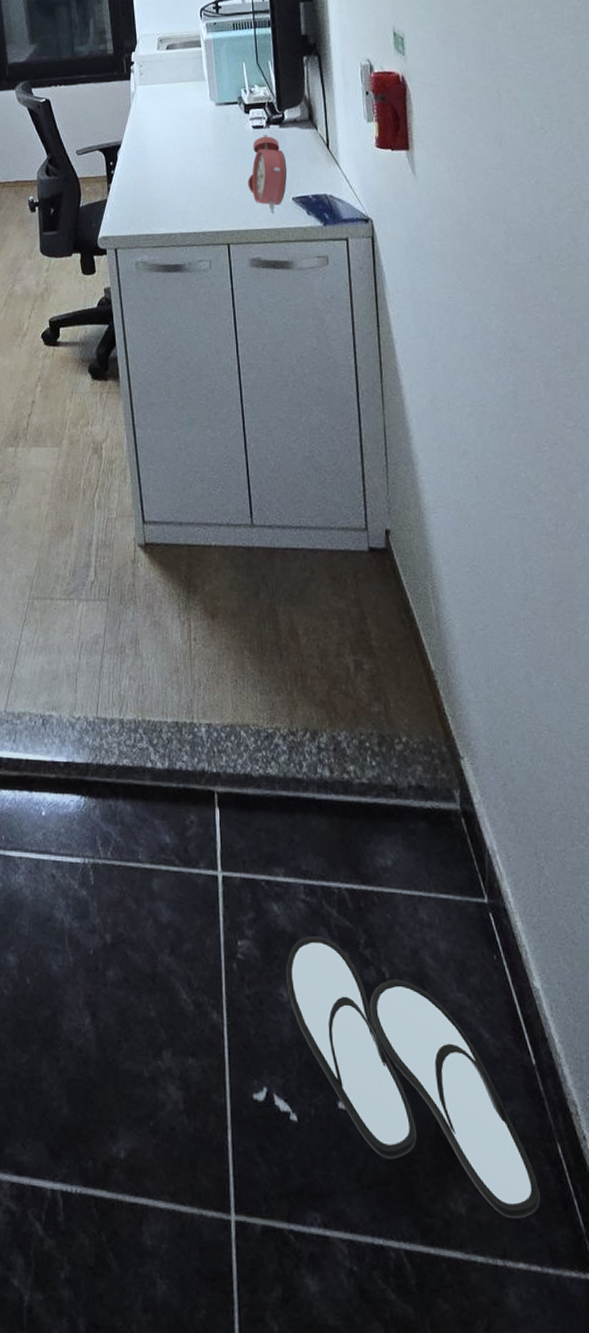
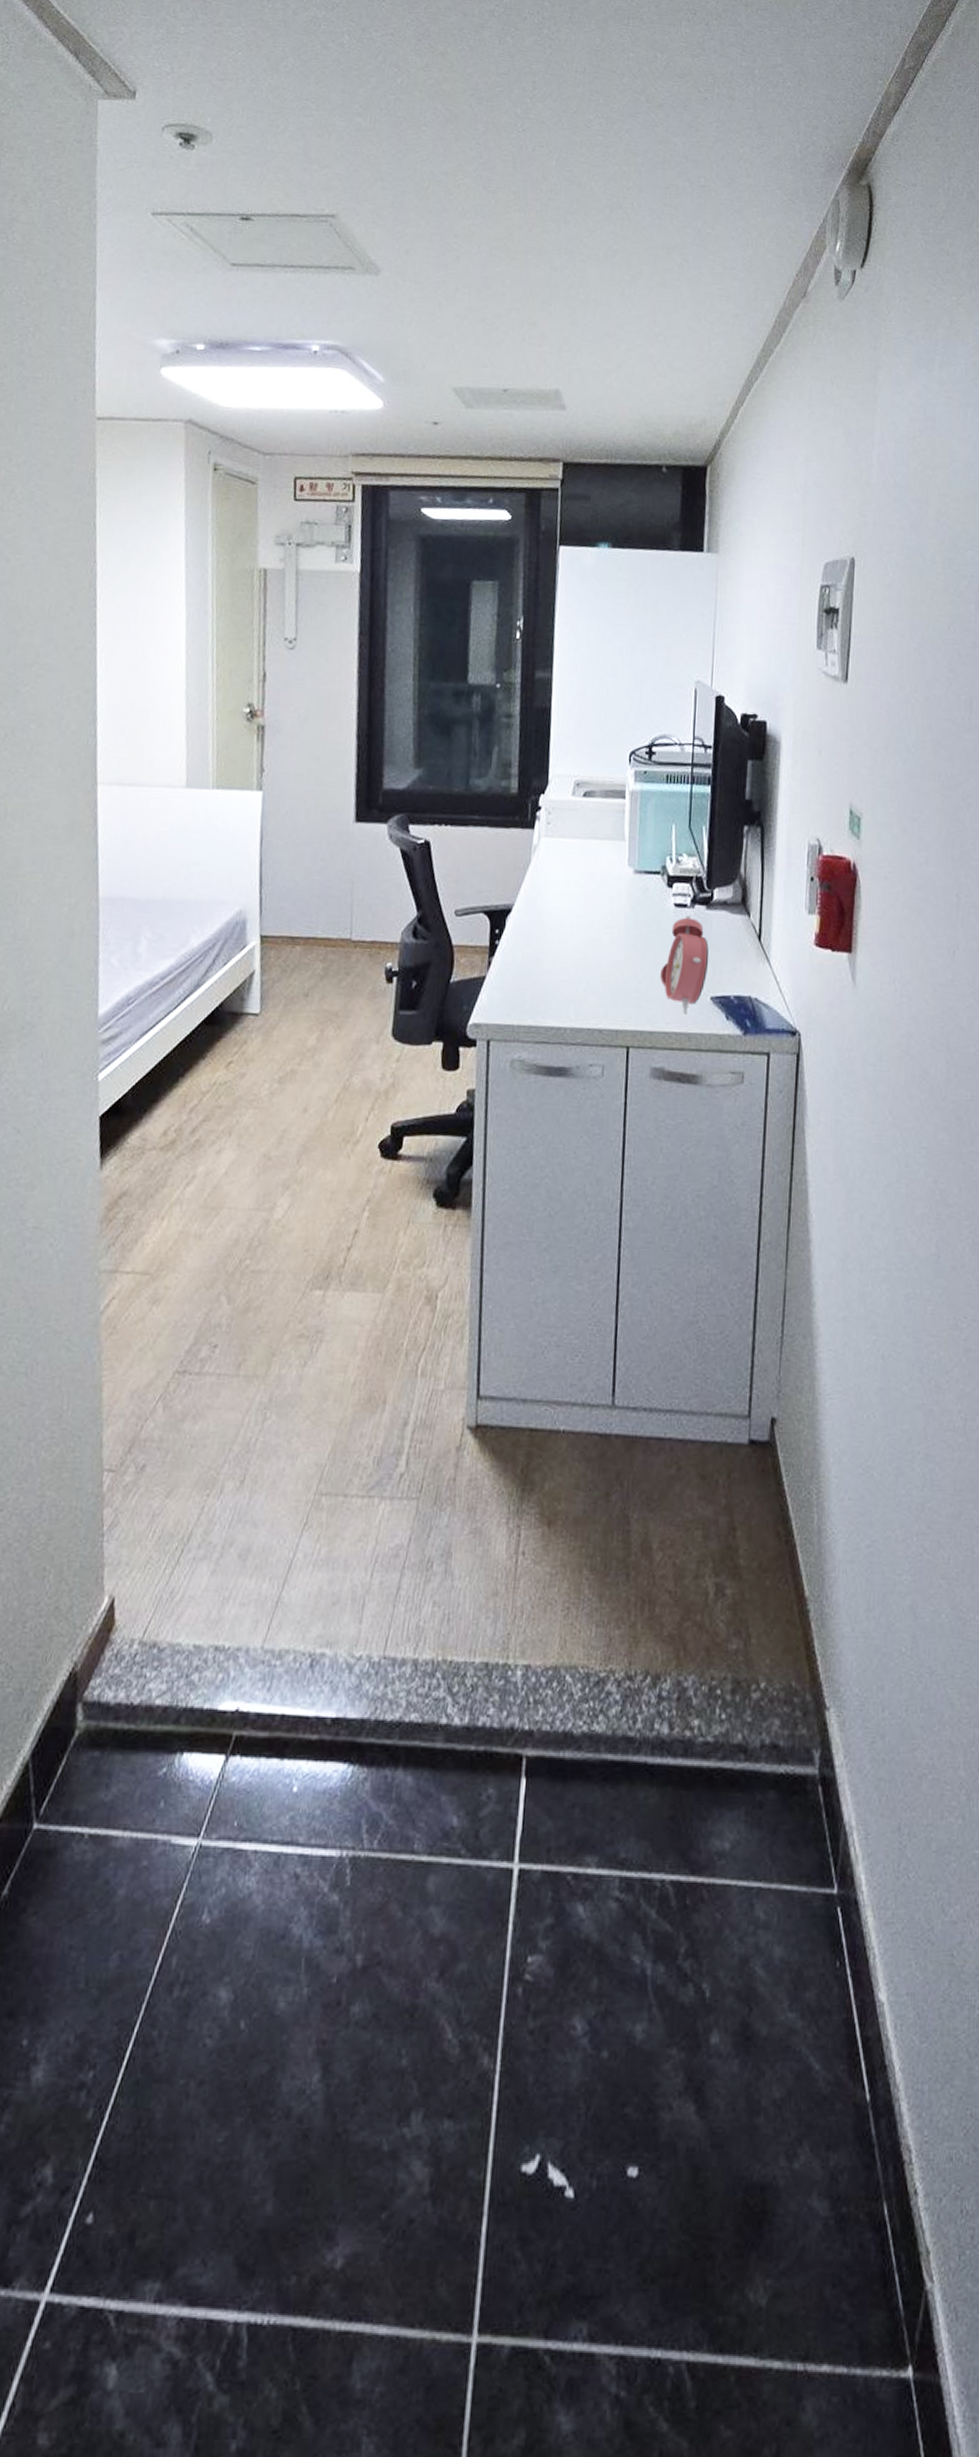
slippers: present [286,936,541,1219] -> none [582,1946,857,2306]

